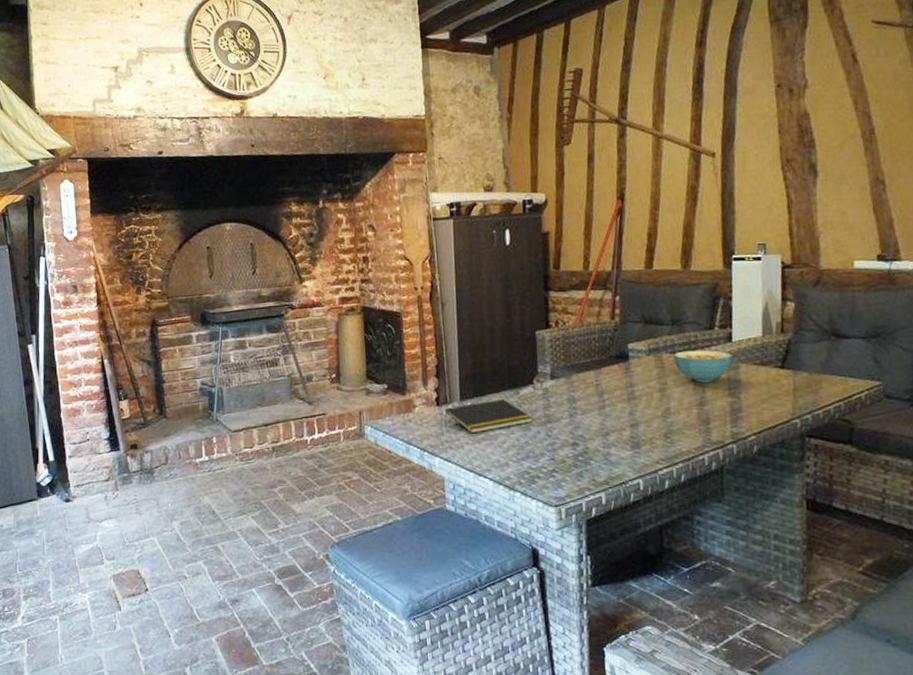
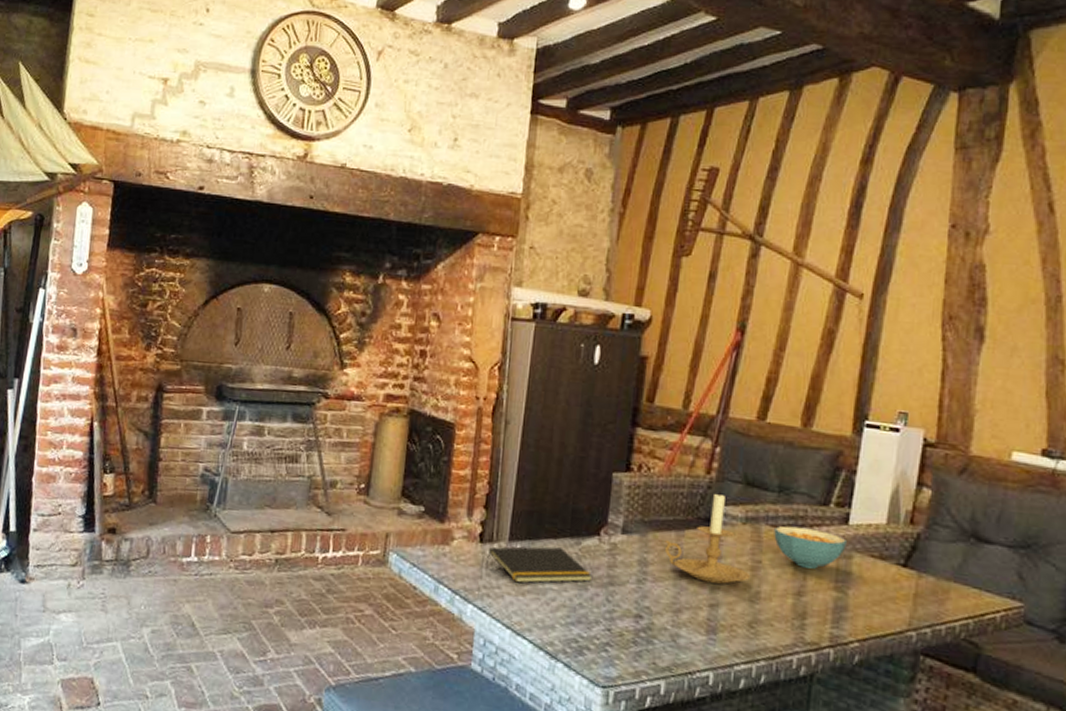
candle holder: none [586,332,660,407] -> present [665,492,751,585]

